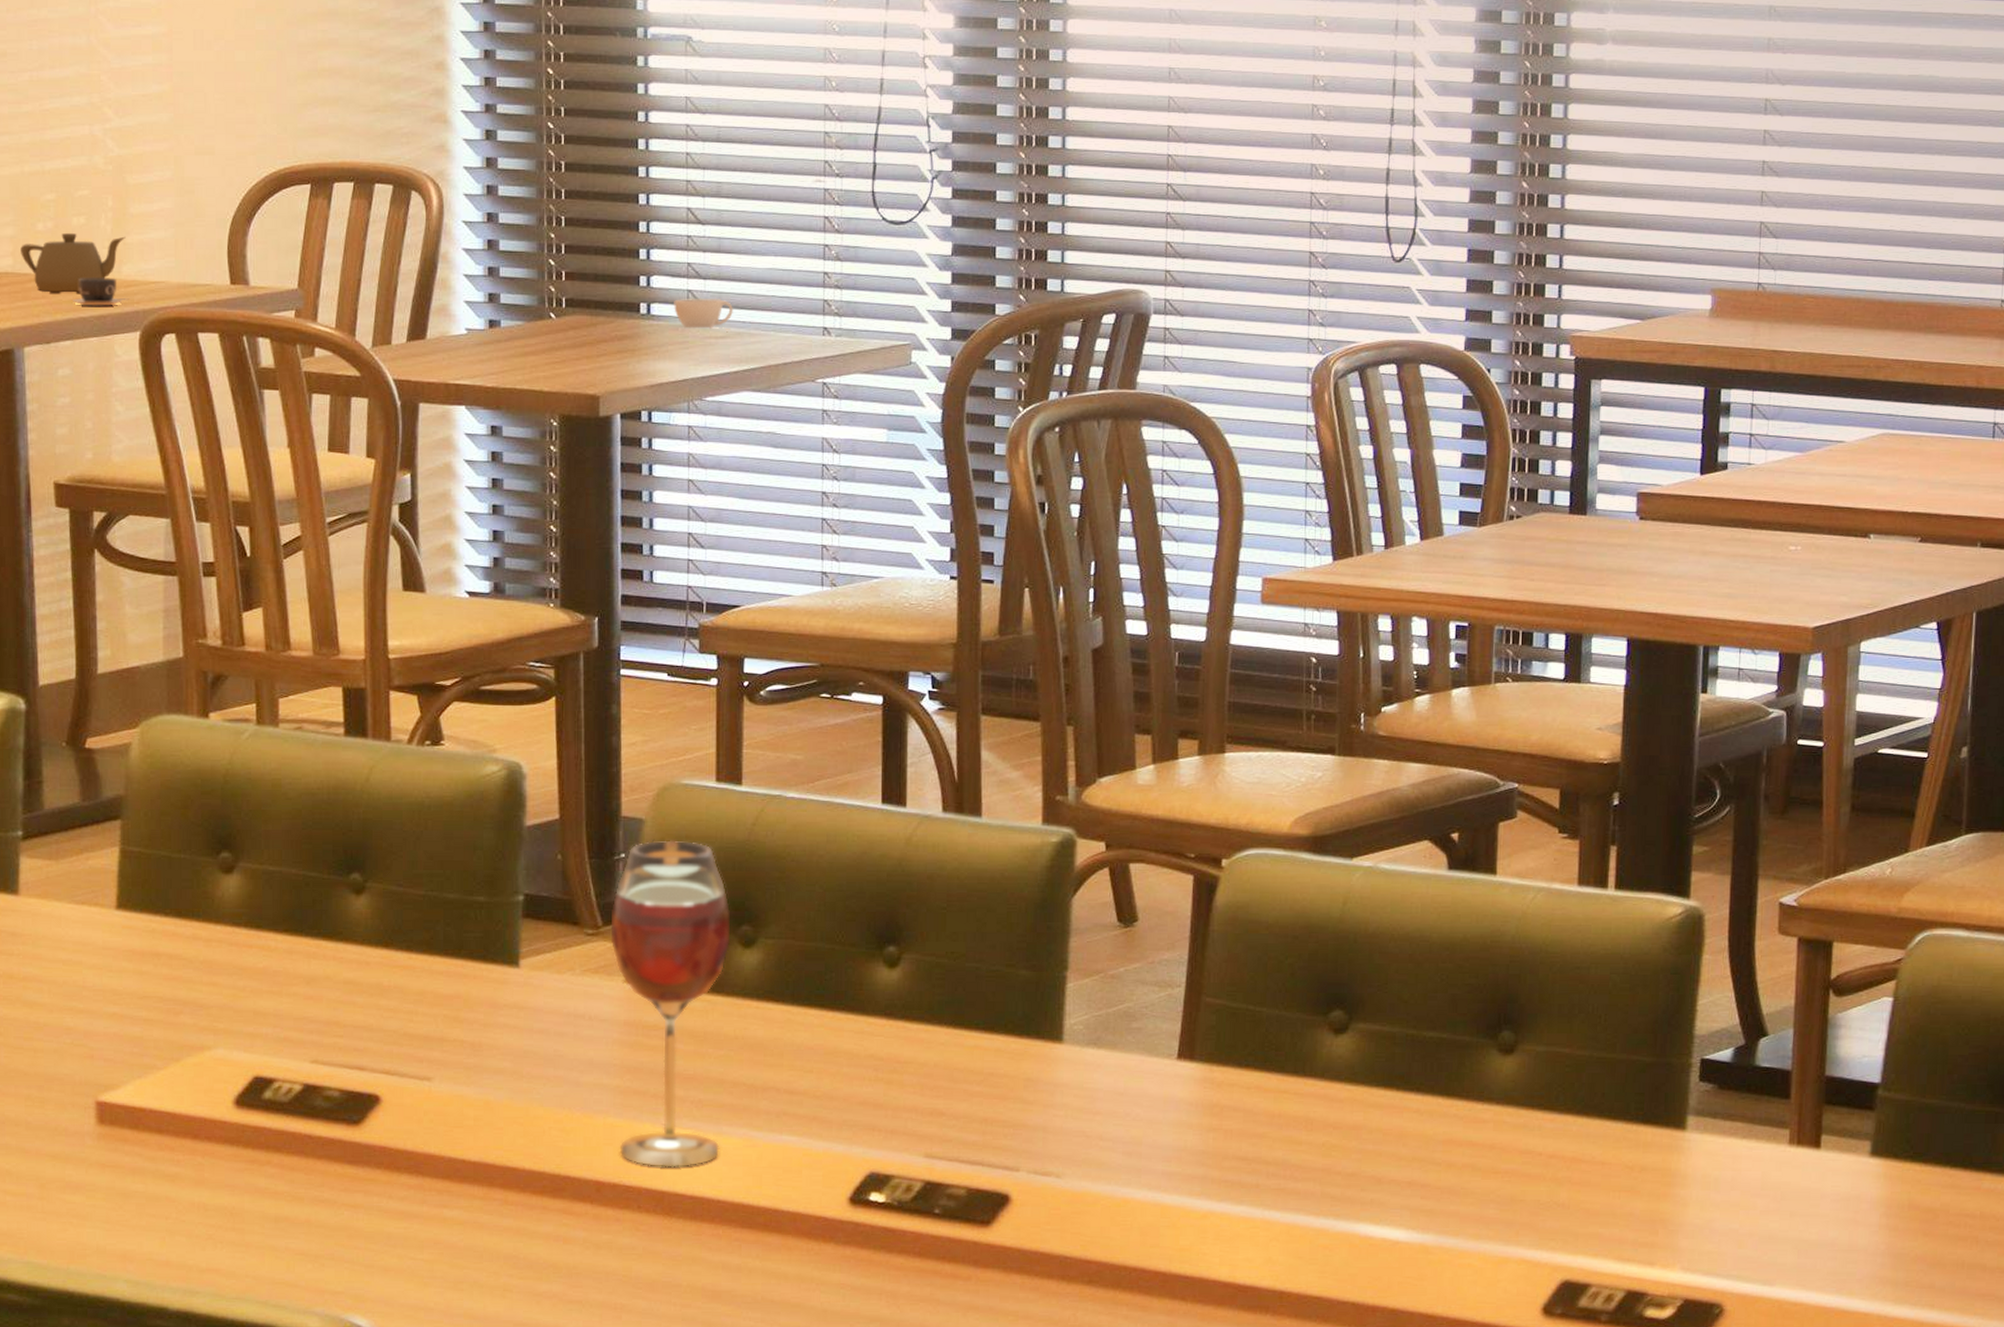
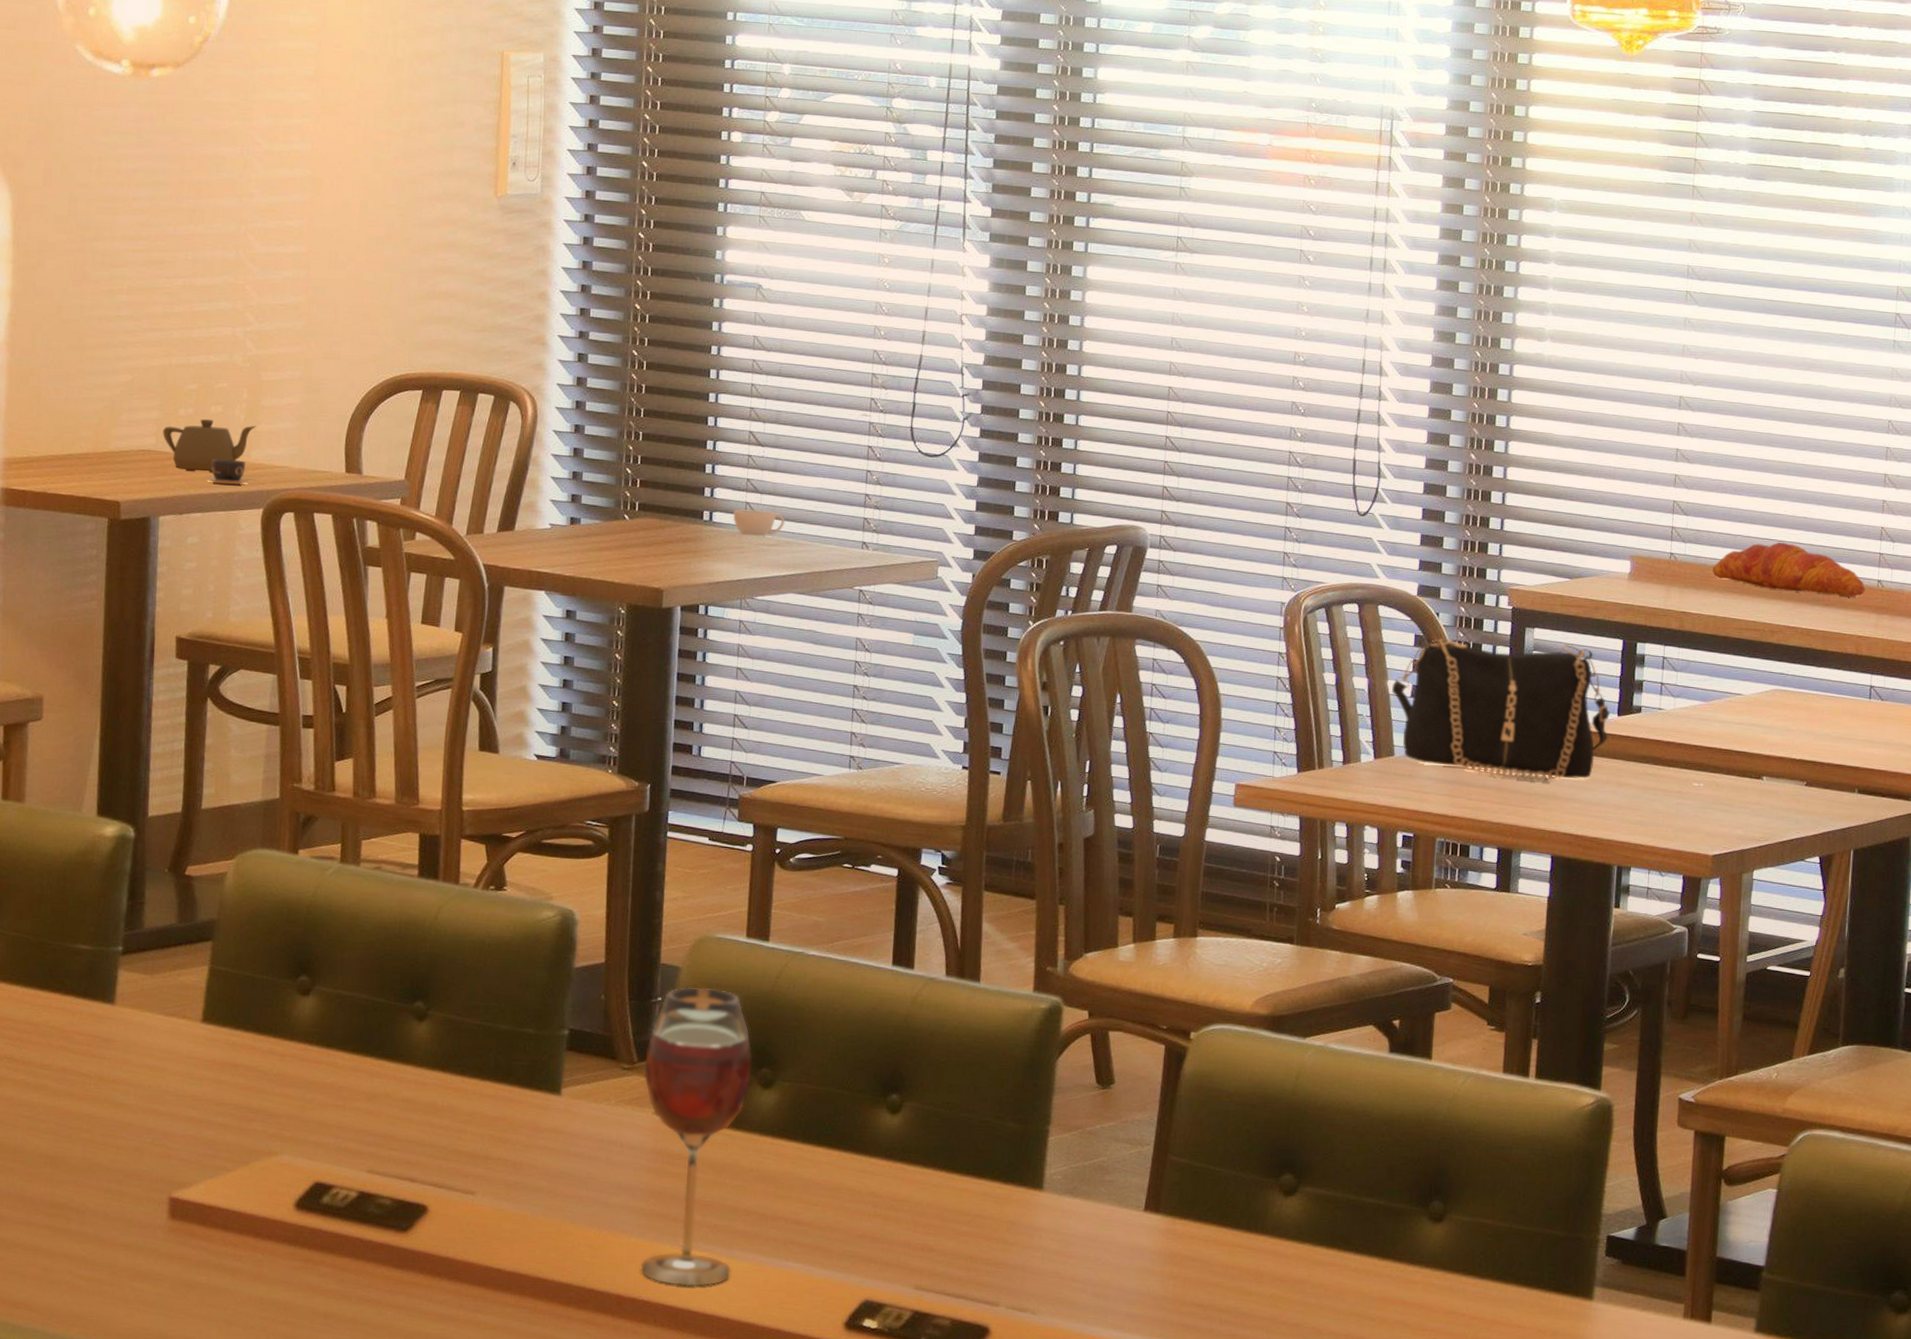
handbag: none [1439,396,1691,556] -> present [1392,637,1610,783]
croissant: none [1807,262,1988,321] -> present [1712,542,1866,597]

